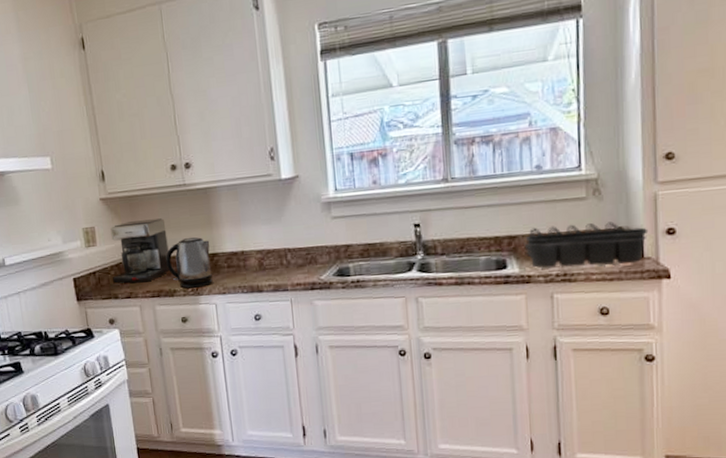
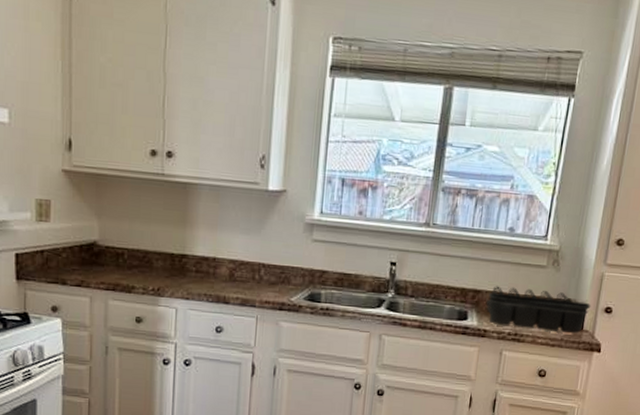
coffee maker: present [110,218,170,284] -> none [63,202,135,273]
kettle: present [165,236,213,290] -> none [127,232,181,289]

